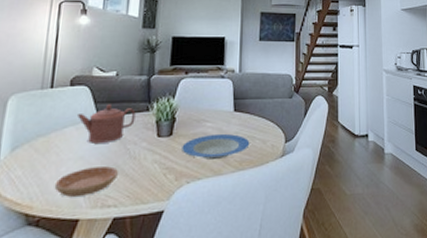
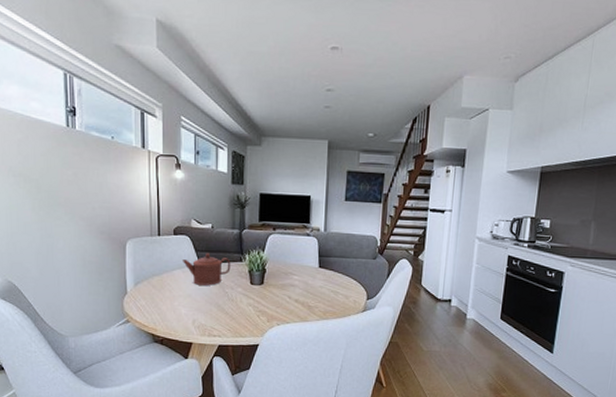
saucer: present [54,166,118,197] -> none [171,304,219,326]
plate: present [182,133,250,159] -> none [272,286,334,308]

